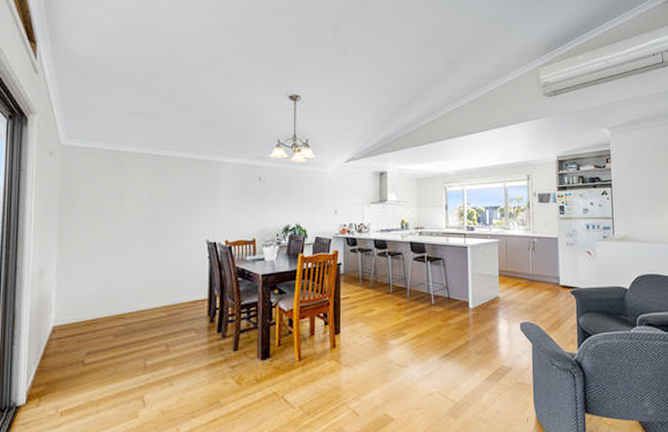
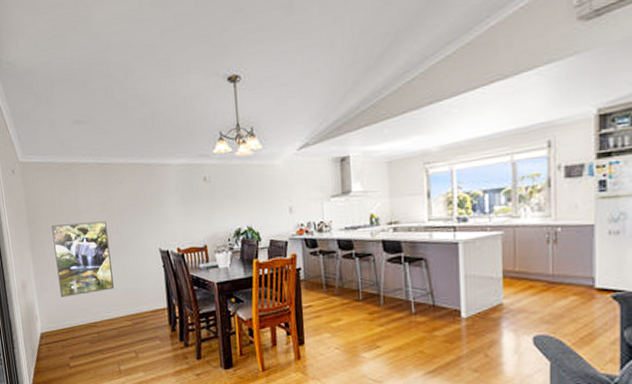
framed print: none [86,210,152,286] -> present [51,221,114,297]

